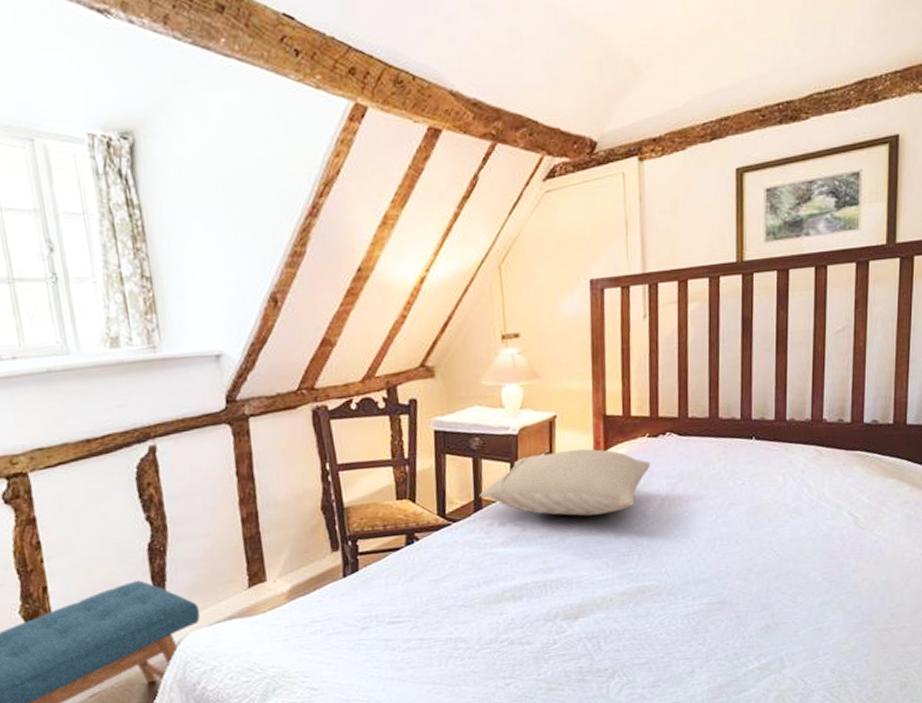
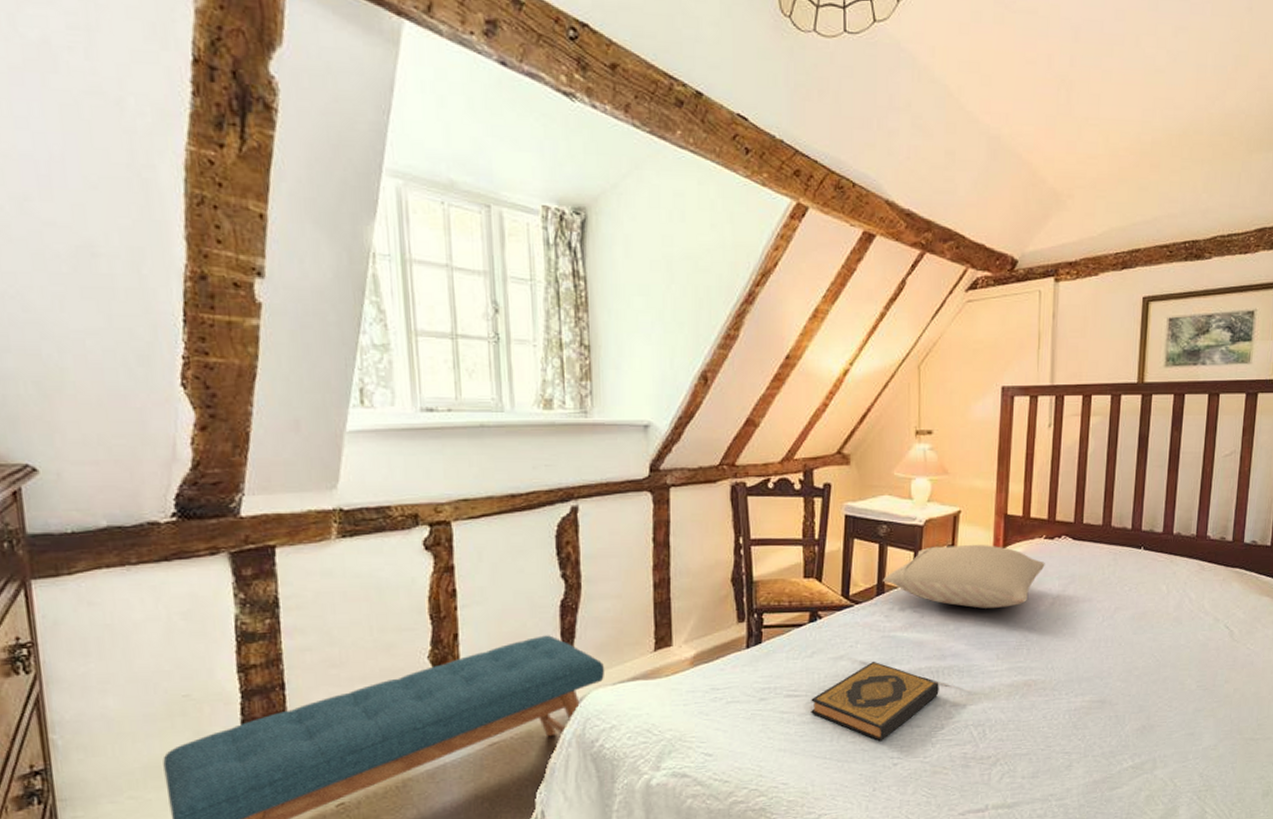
hardback book: none [415,579,548,661] -> present [811,661,939,741]

